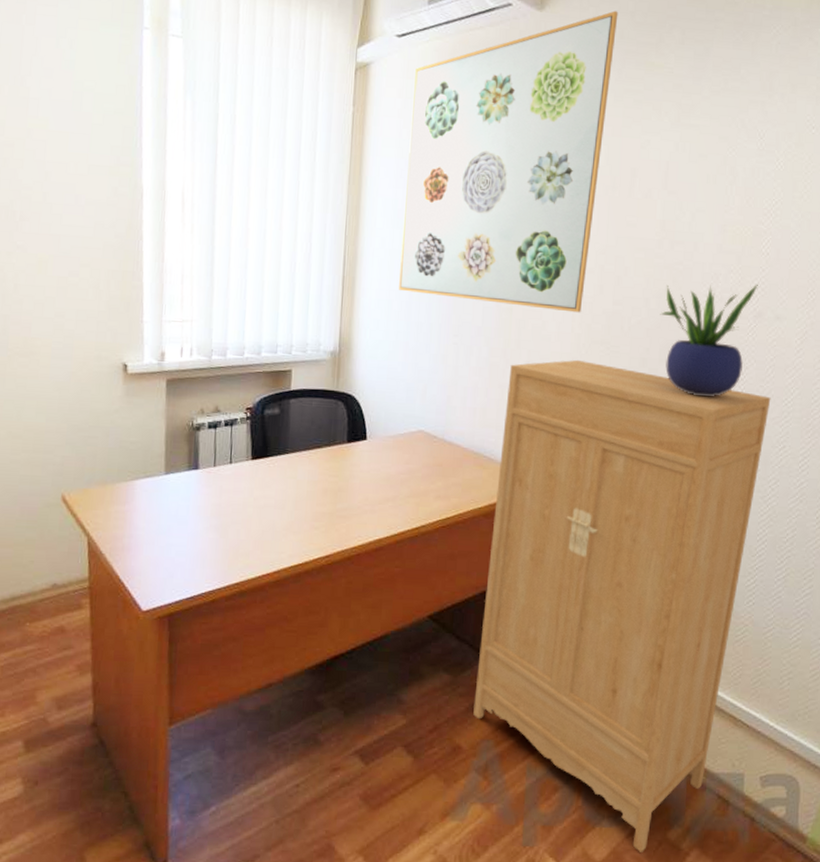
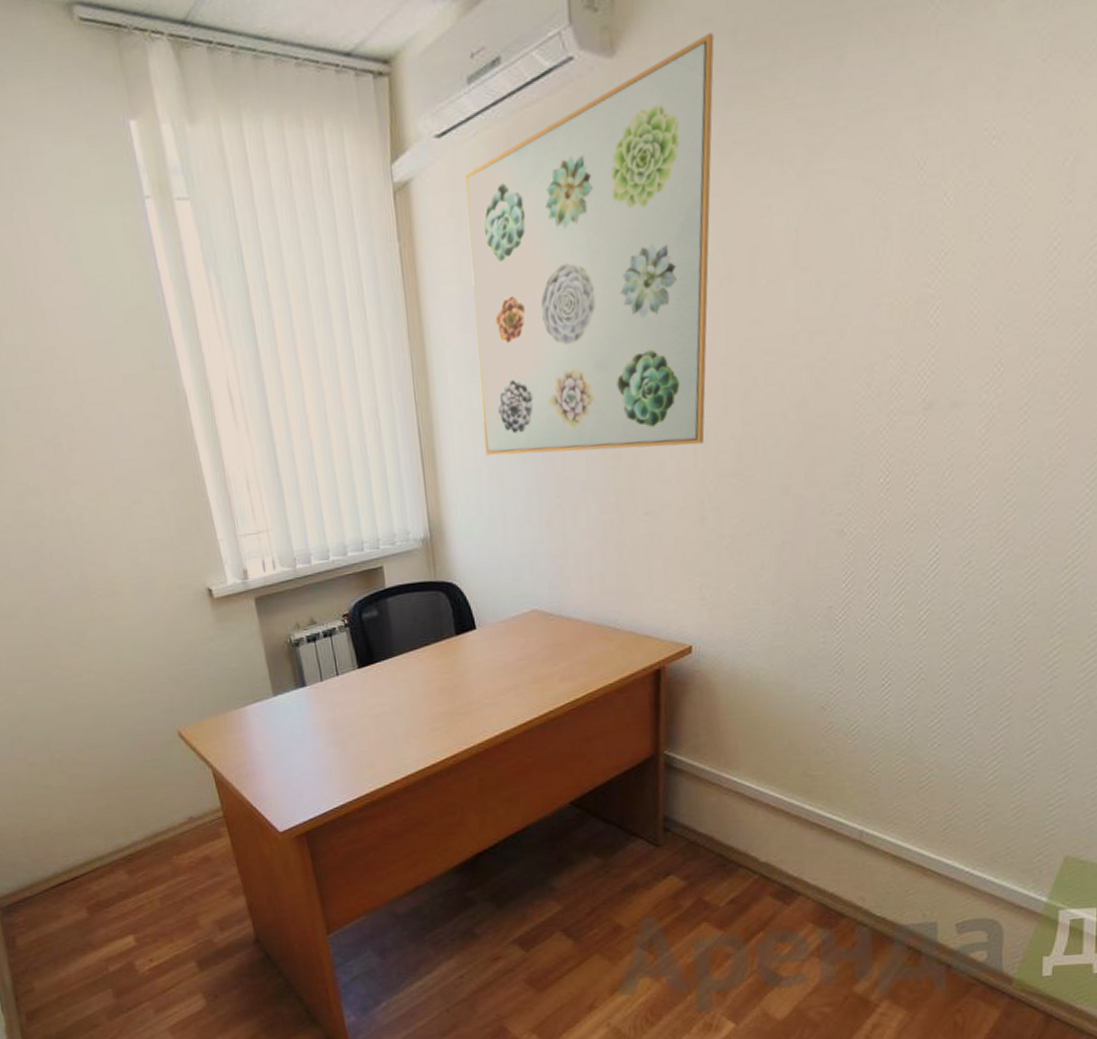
cabinet: present [473,359,771,852] -> none [626,500,950,1008]
potted plant: present [660,283,758,397] -> none [802,366,927,519]

